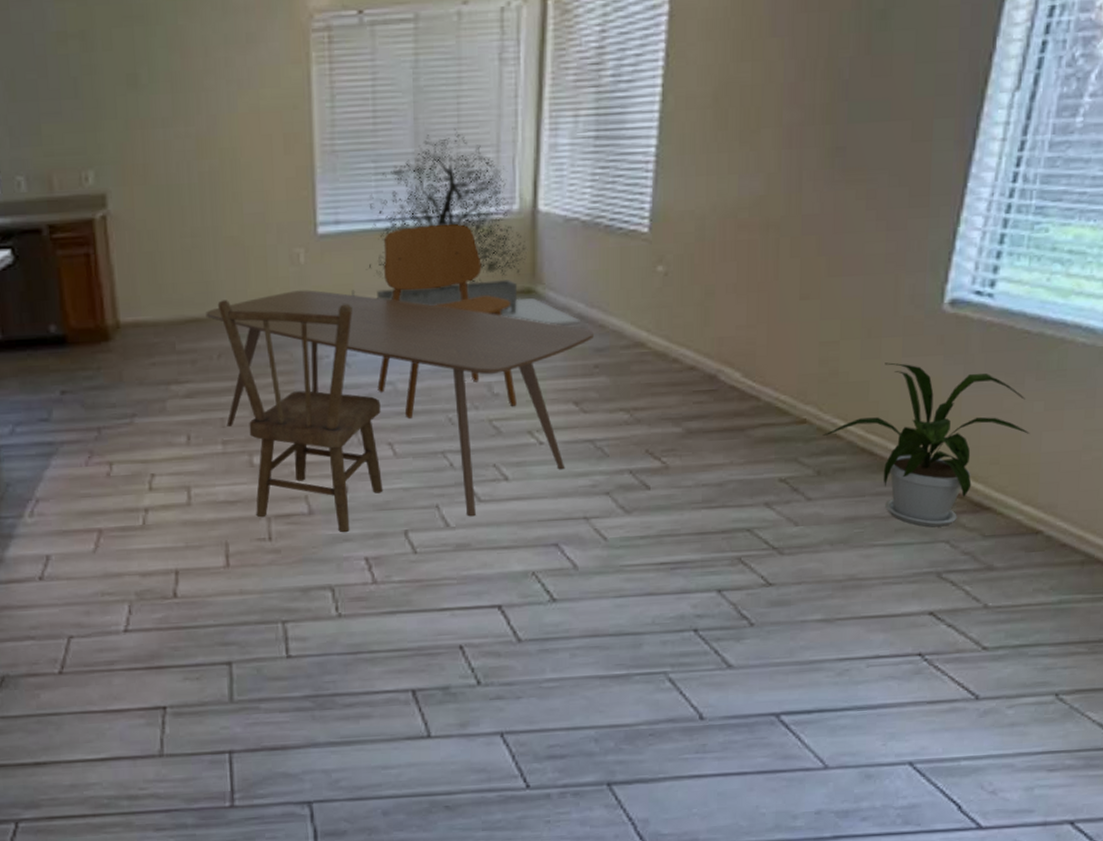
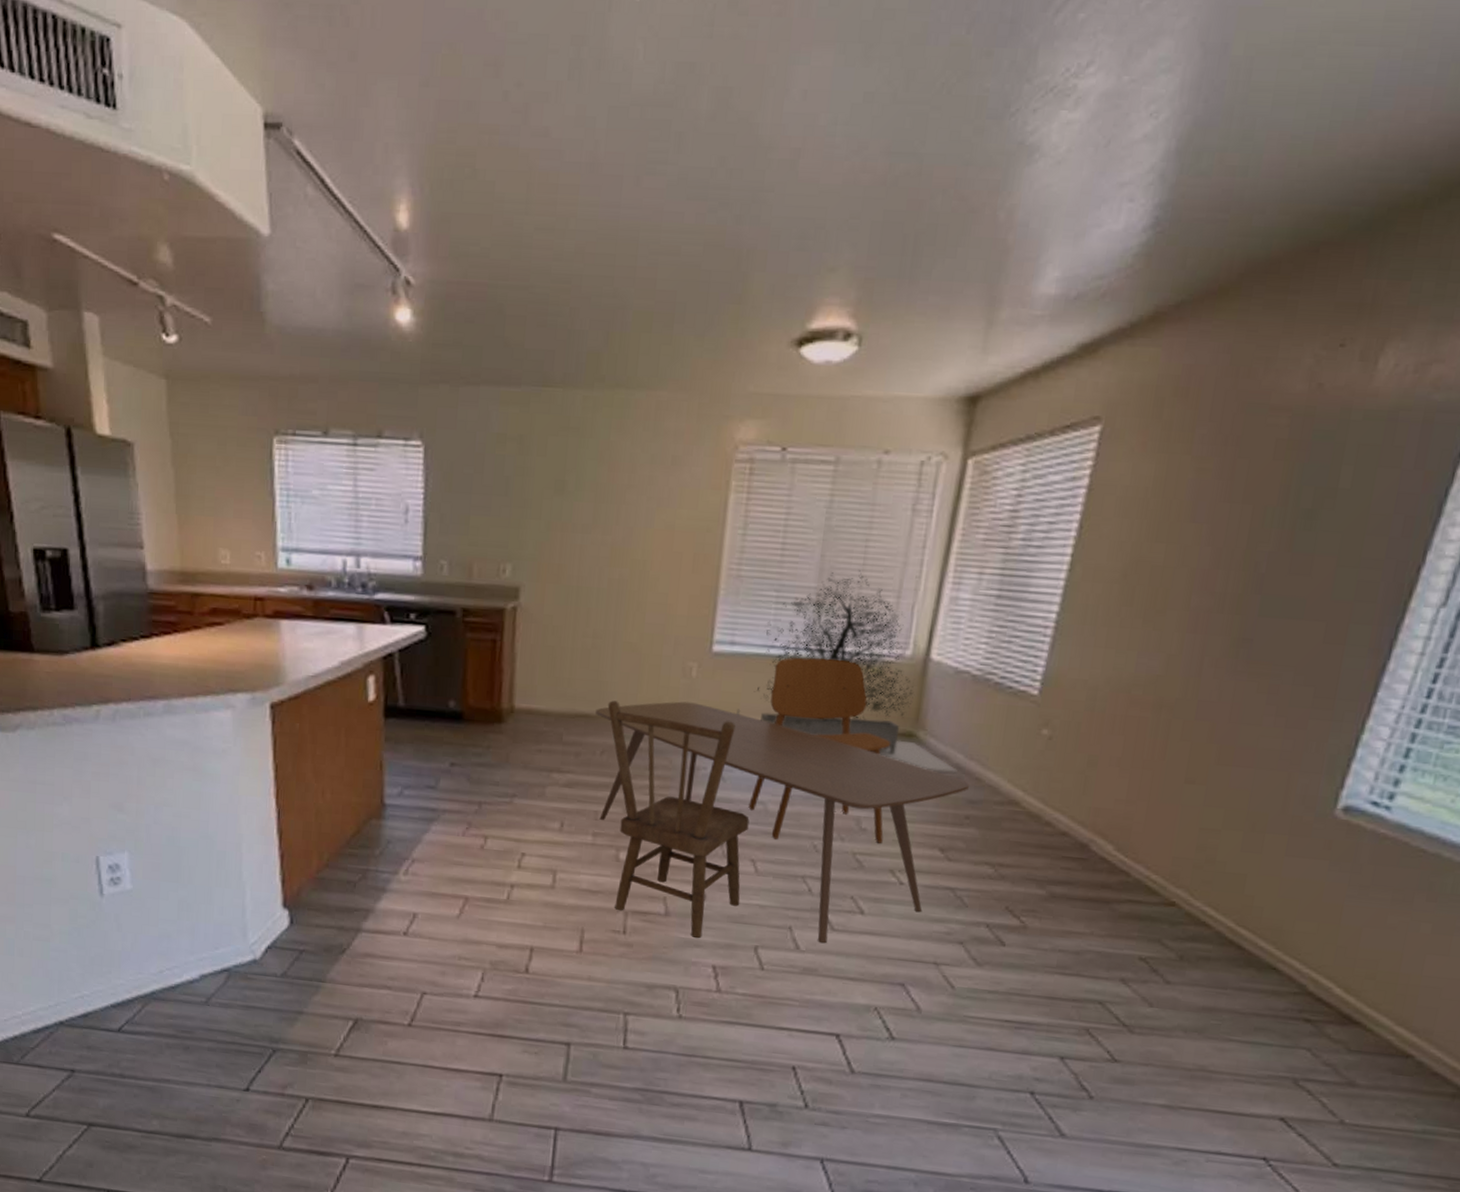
house plant: present [823,362,1030,527] -> none [1190,859,1412,1034]

